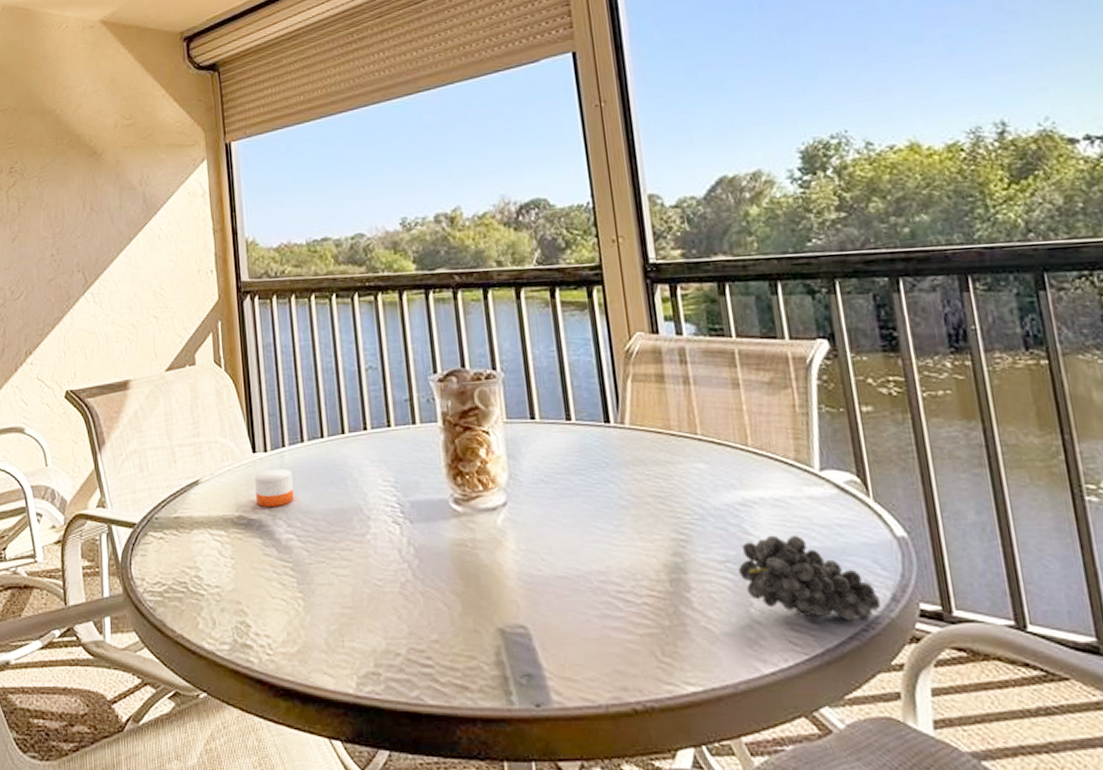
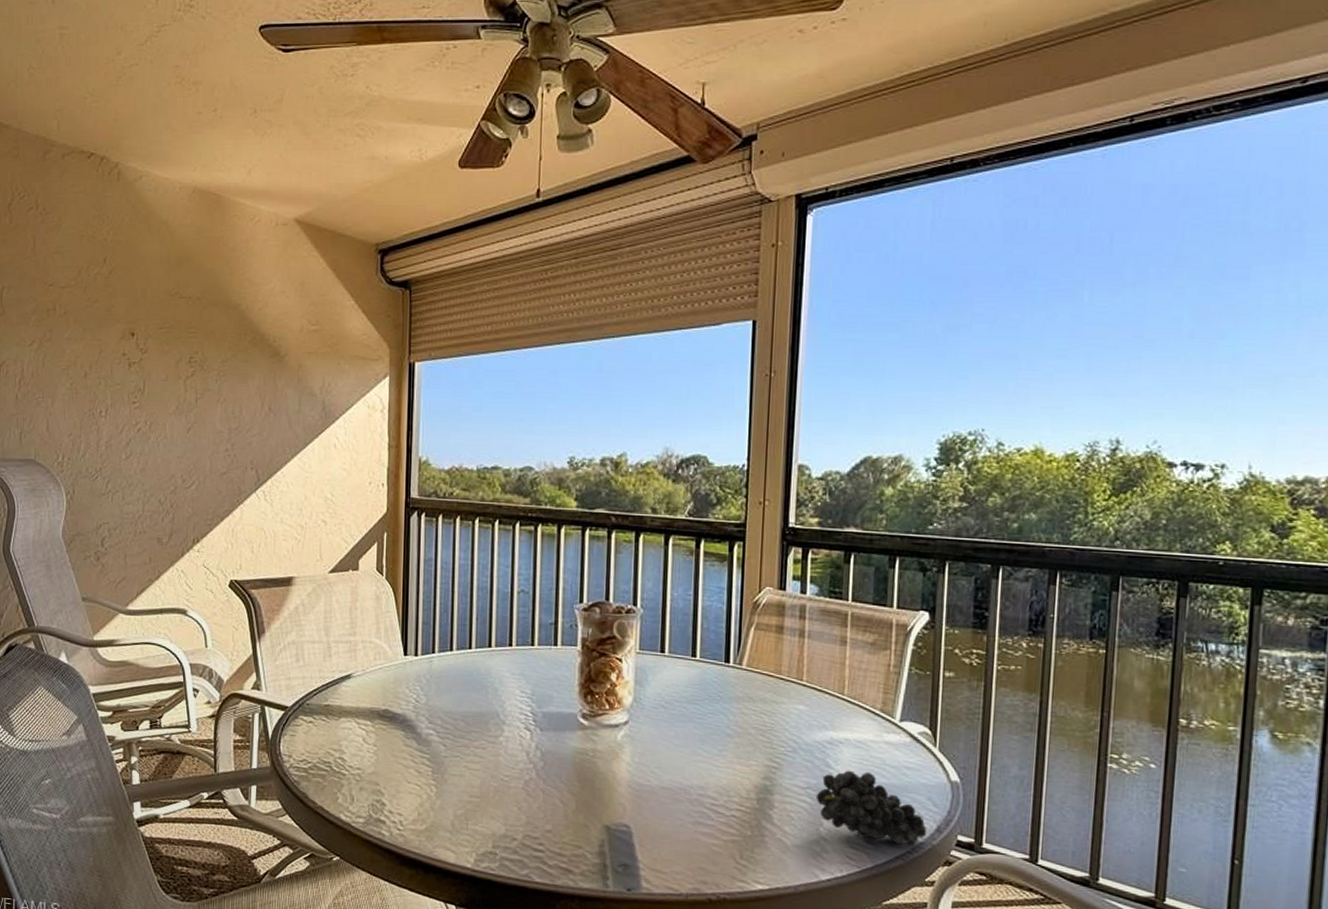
candle: present [255,468,294,507] -> none [403,671,438,705]

